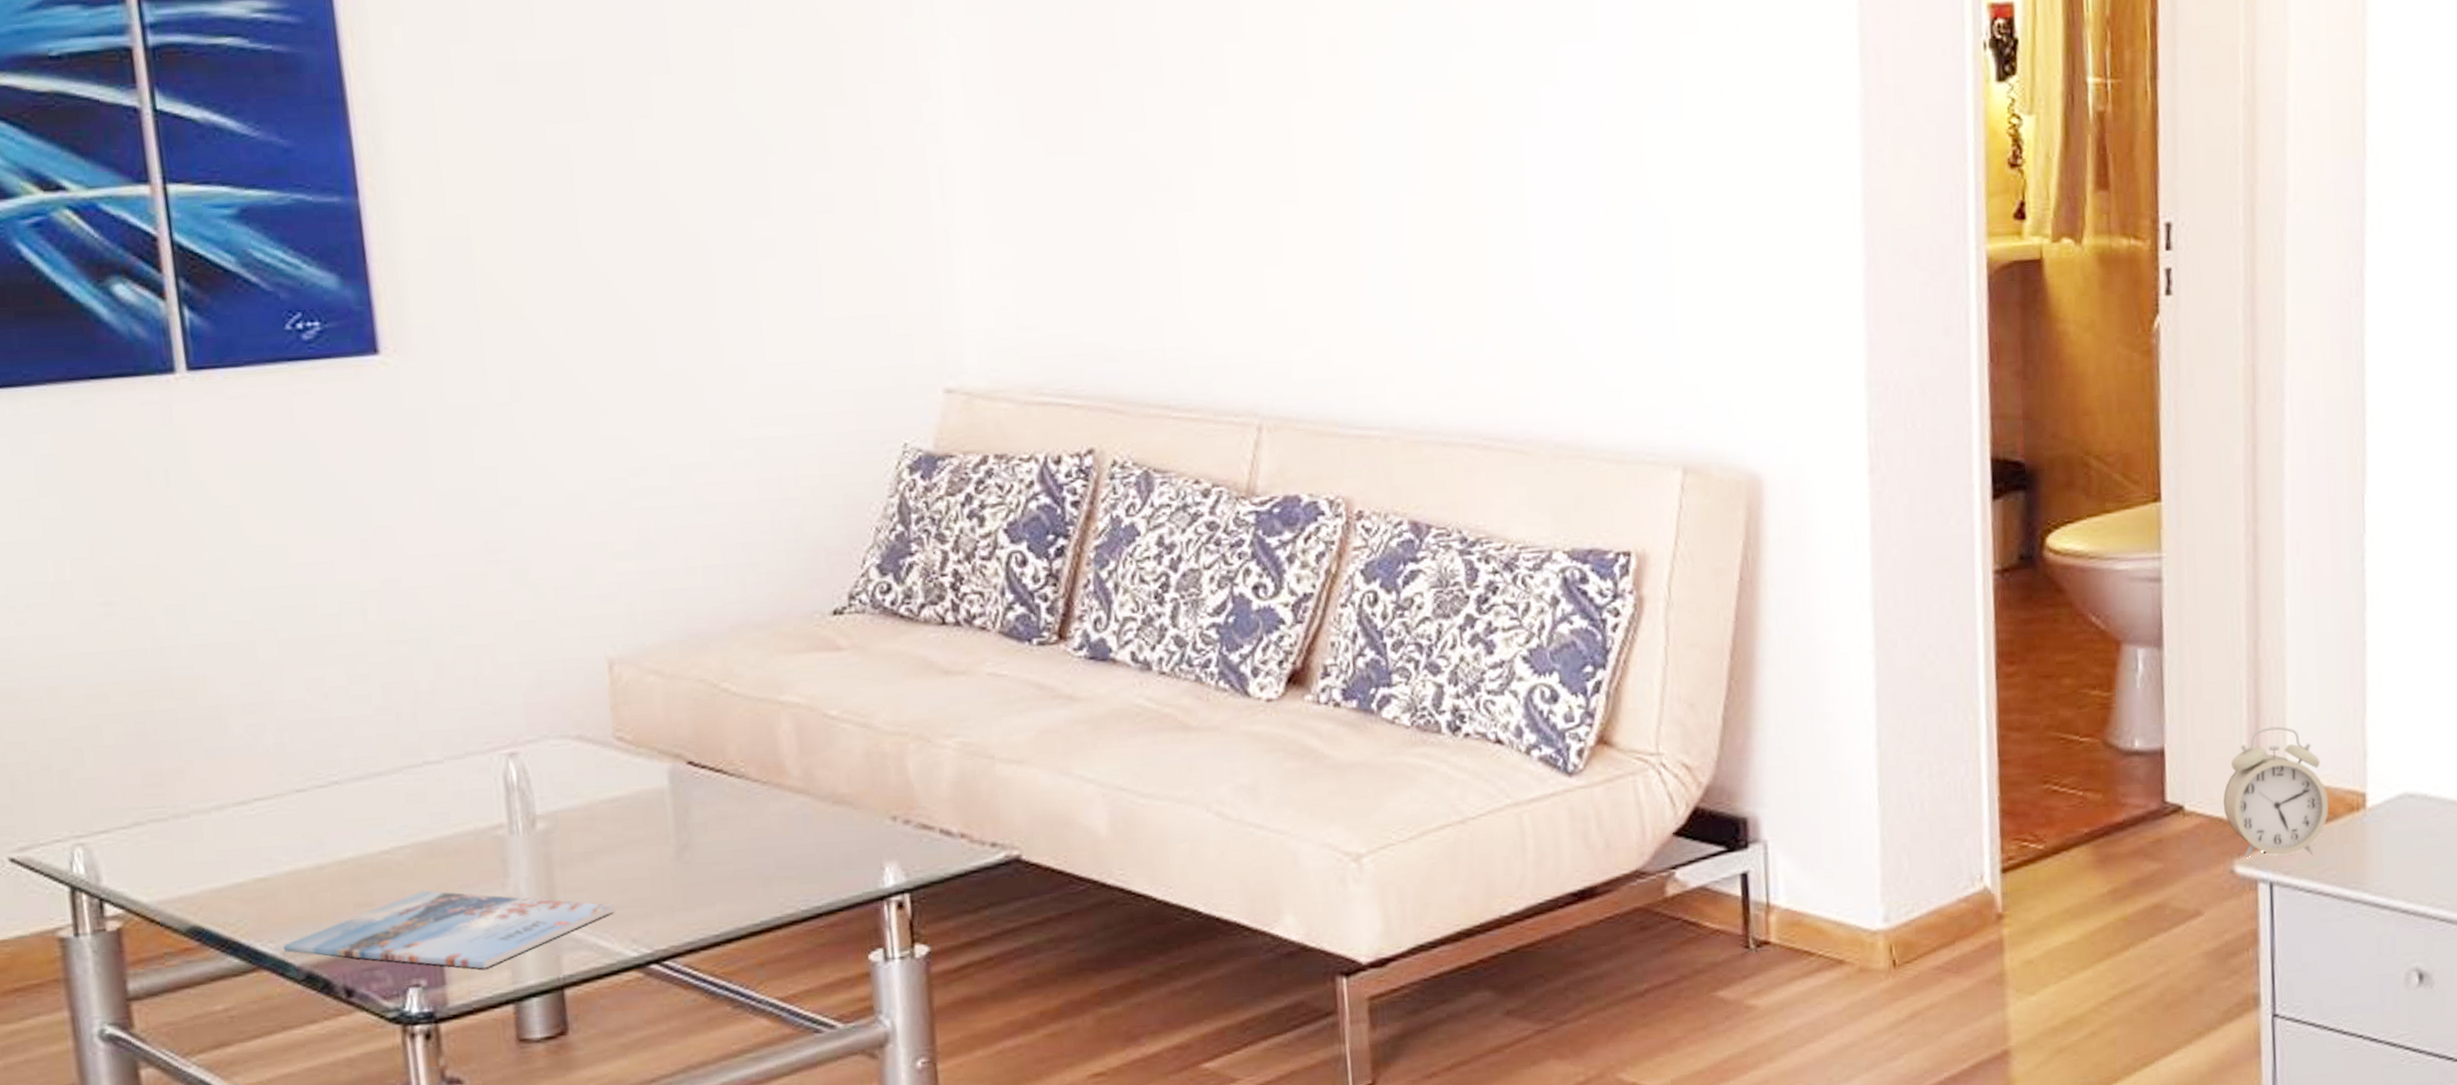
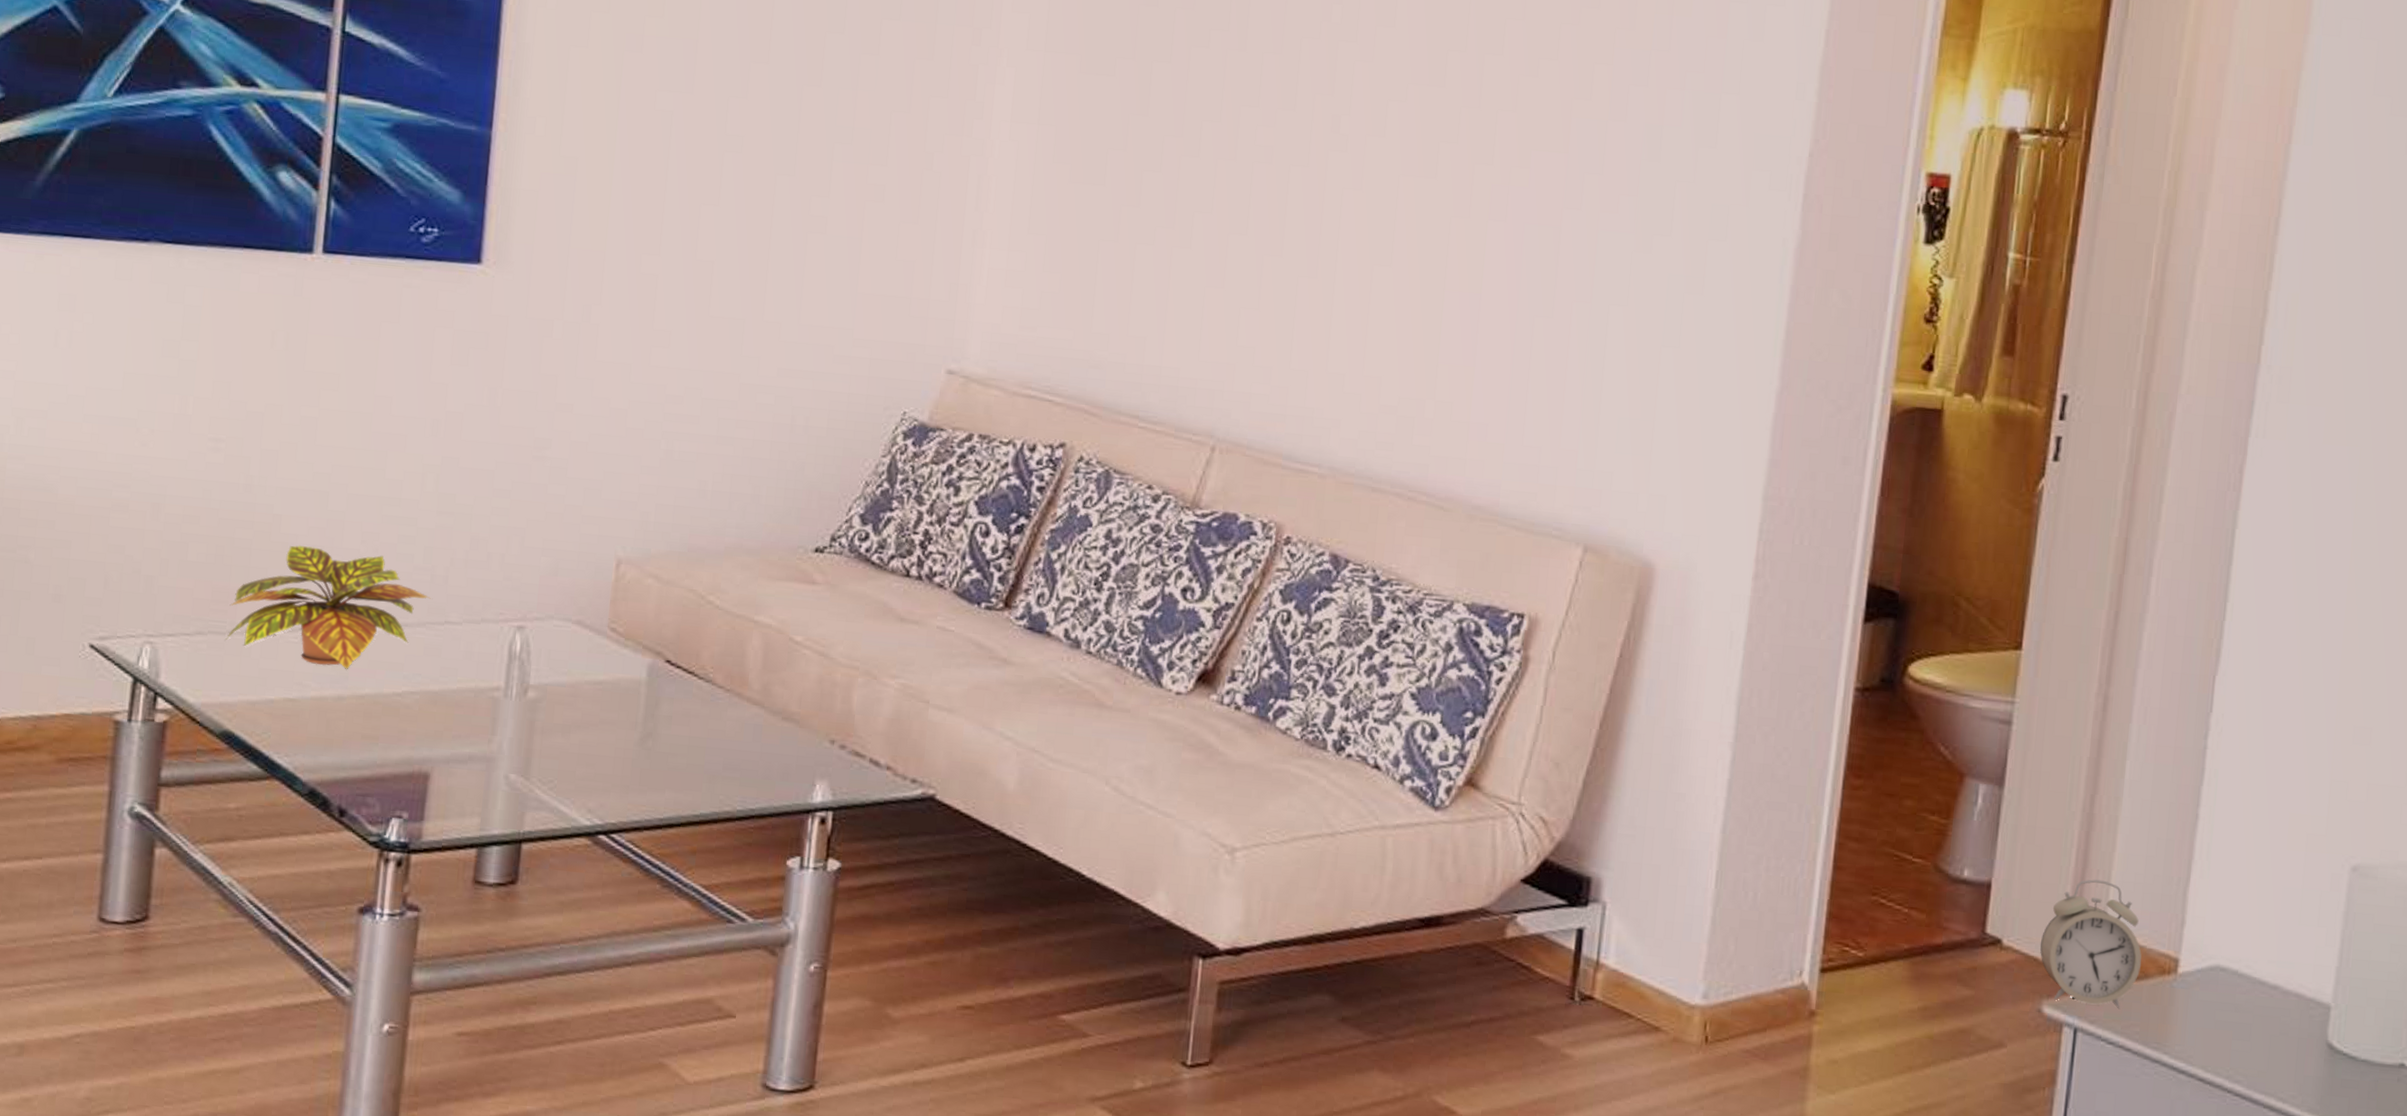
plant: none [166,702,401,835] -> present [225,545,431,669]
magazine: present [284,890,615,969] -> none [296,733,579,813]

